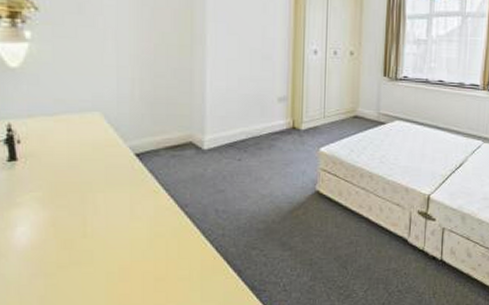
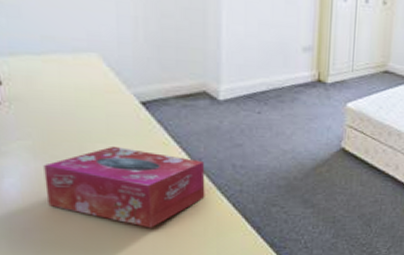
tissue box: none [51,195,191,273] -> present [43,146,205,228]

